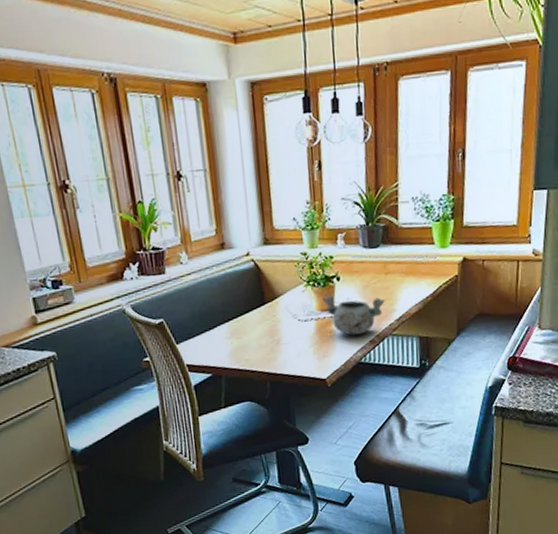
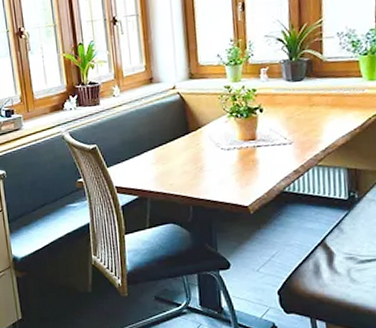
decorative bowl: present [322,295,385,336] -> none [245,126,310,165]

